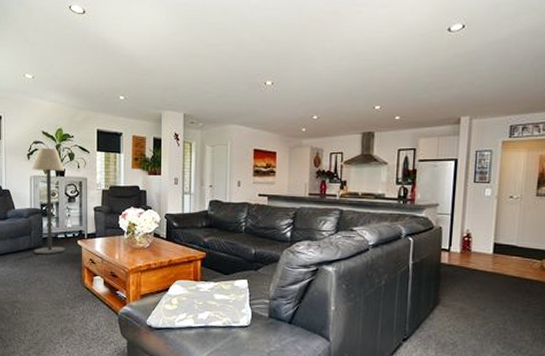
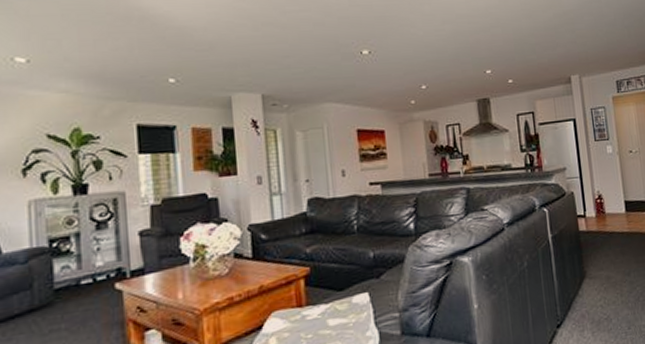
floor lamp: present [31,147,65,254] -> none [30,156,94,316]

